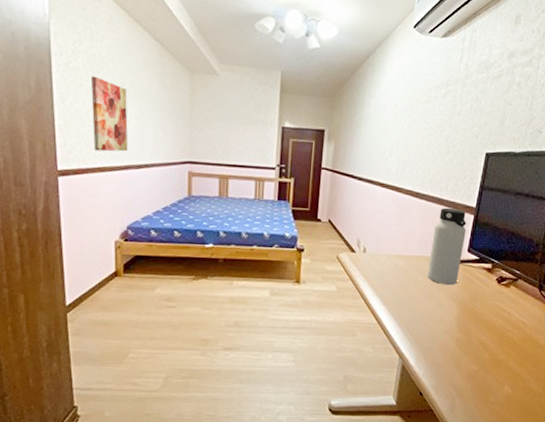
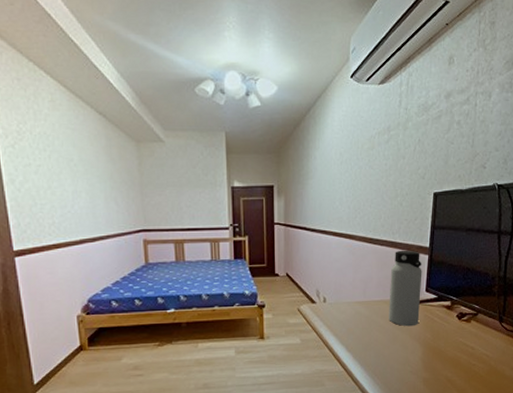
wall art: present [90,75,129,152] -> none [37,154,82,228]

